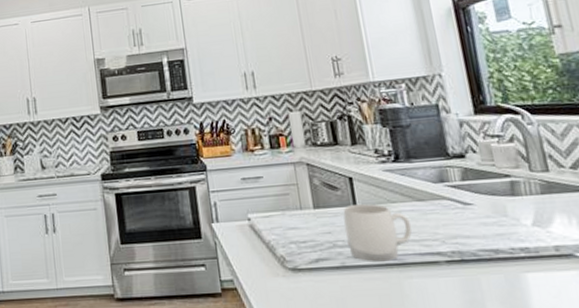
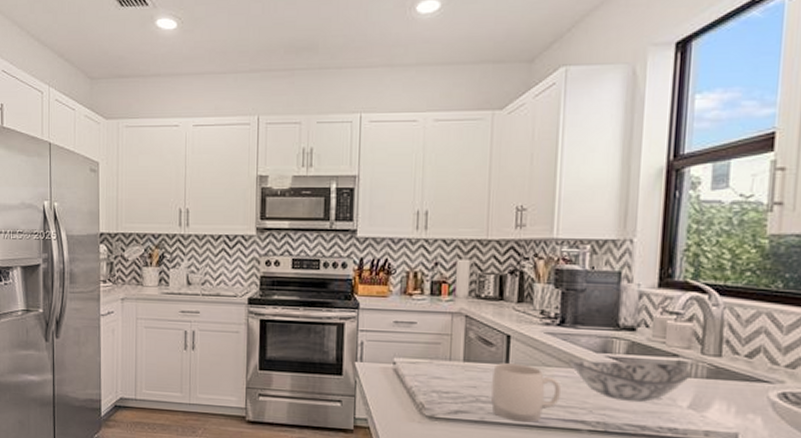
decorative bowl: none [411,184,527,228] -> present [568,359,692,403]

